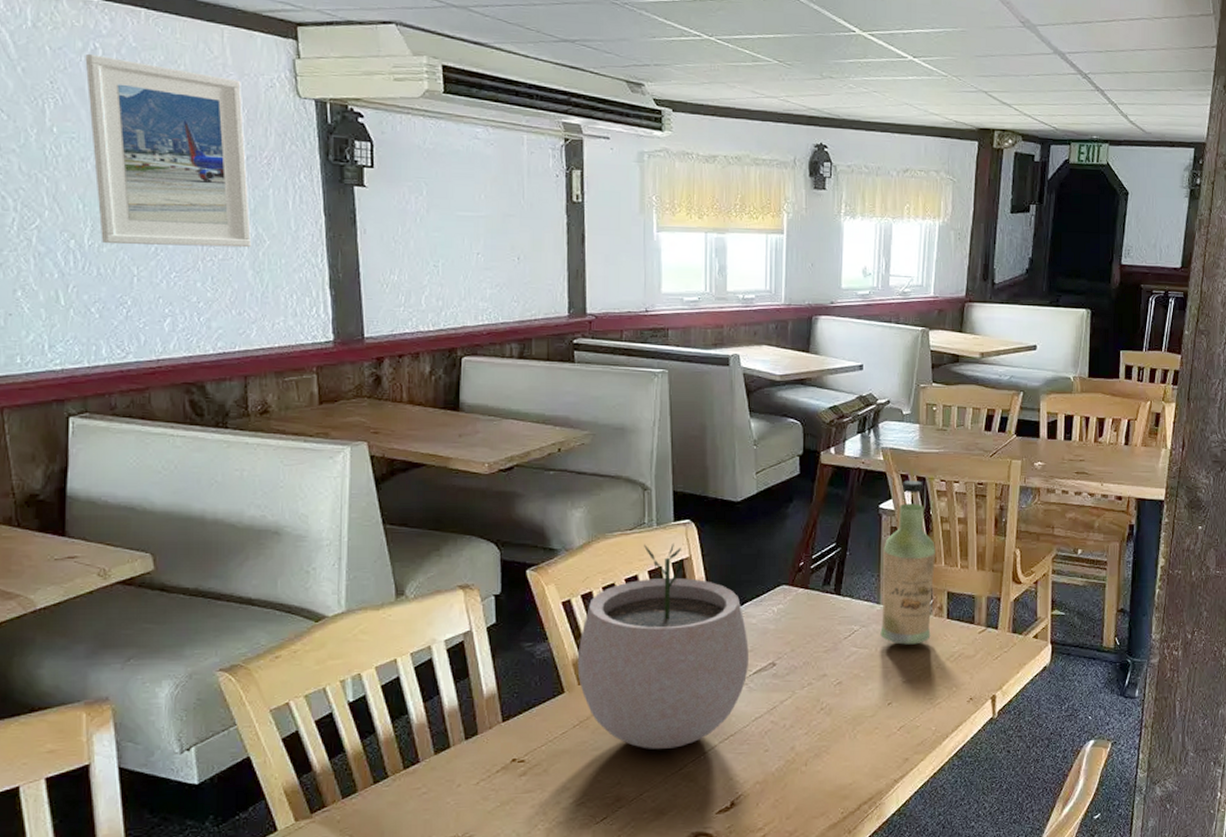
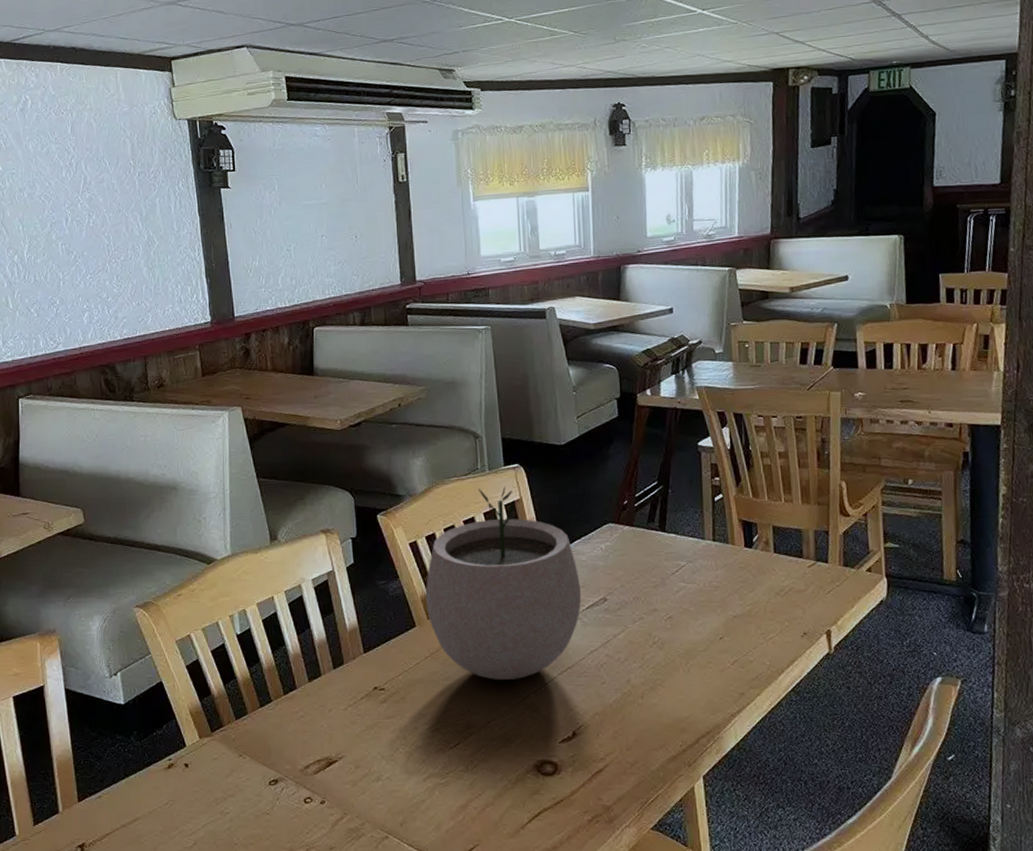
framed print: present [85,53,252,248] -> none [19,104,145,256]
bottle: present [880,480,935,645] -> none [705,417,759,580]

